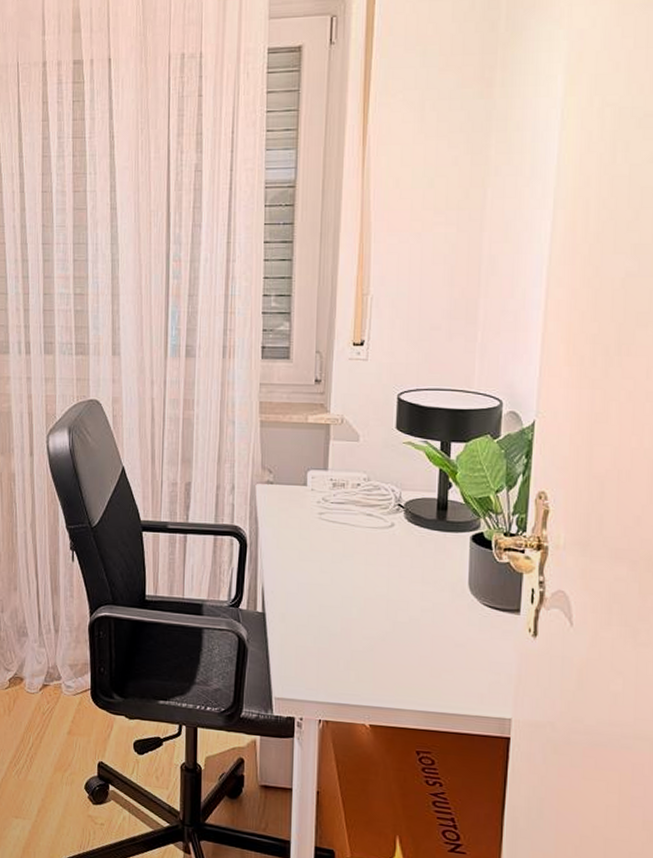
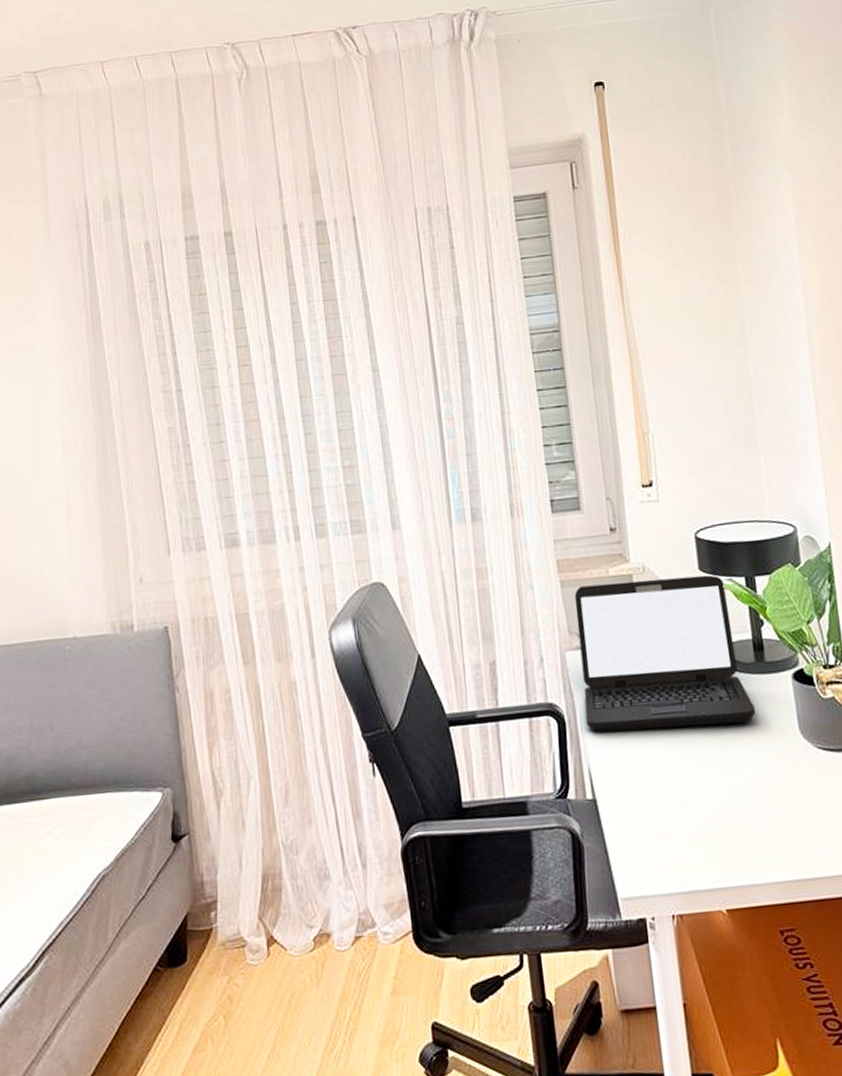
laptop: none [266,428,429,572] -> present [574,575,756,733]

